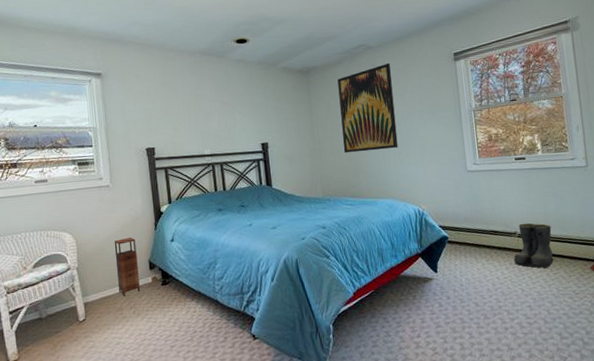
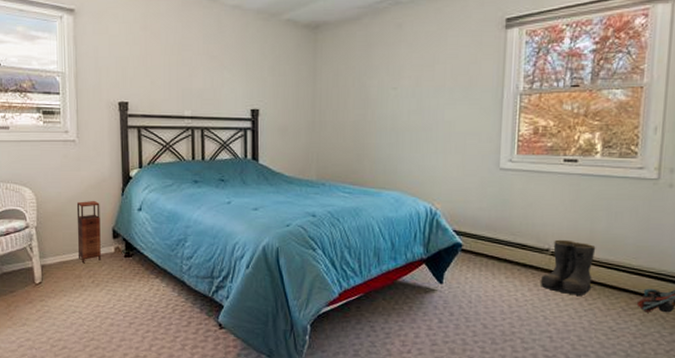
wall art: present [337,62,398,153] -> none [348,24,421,132]

